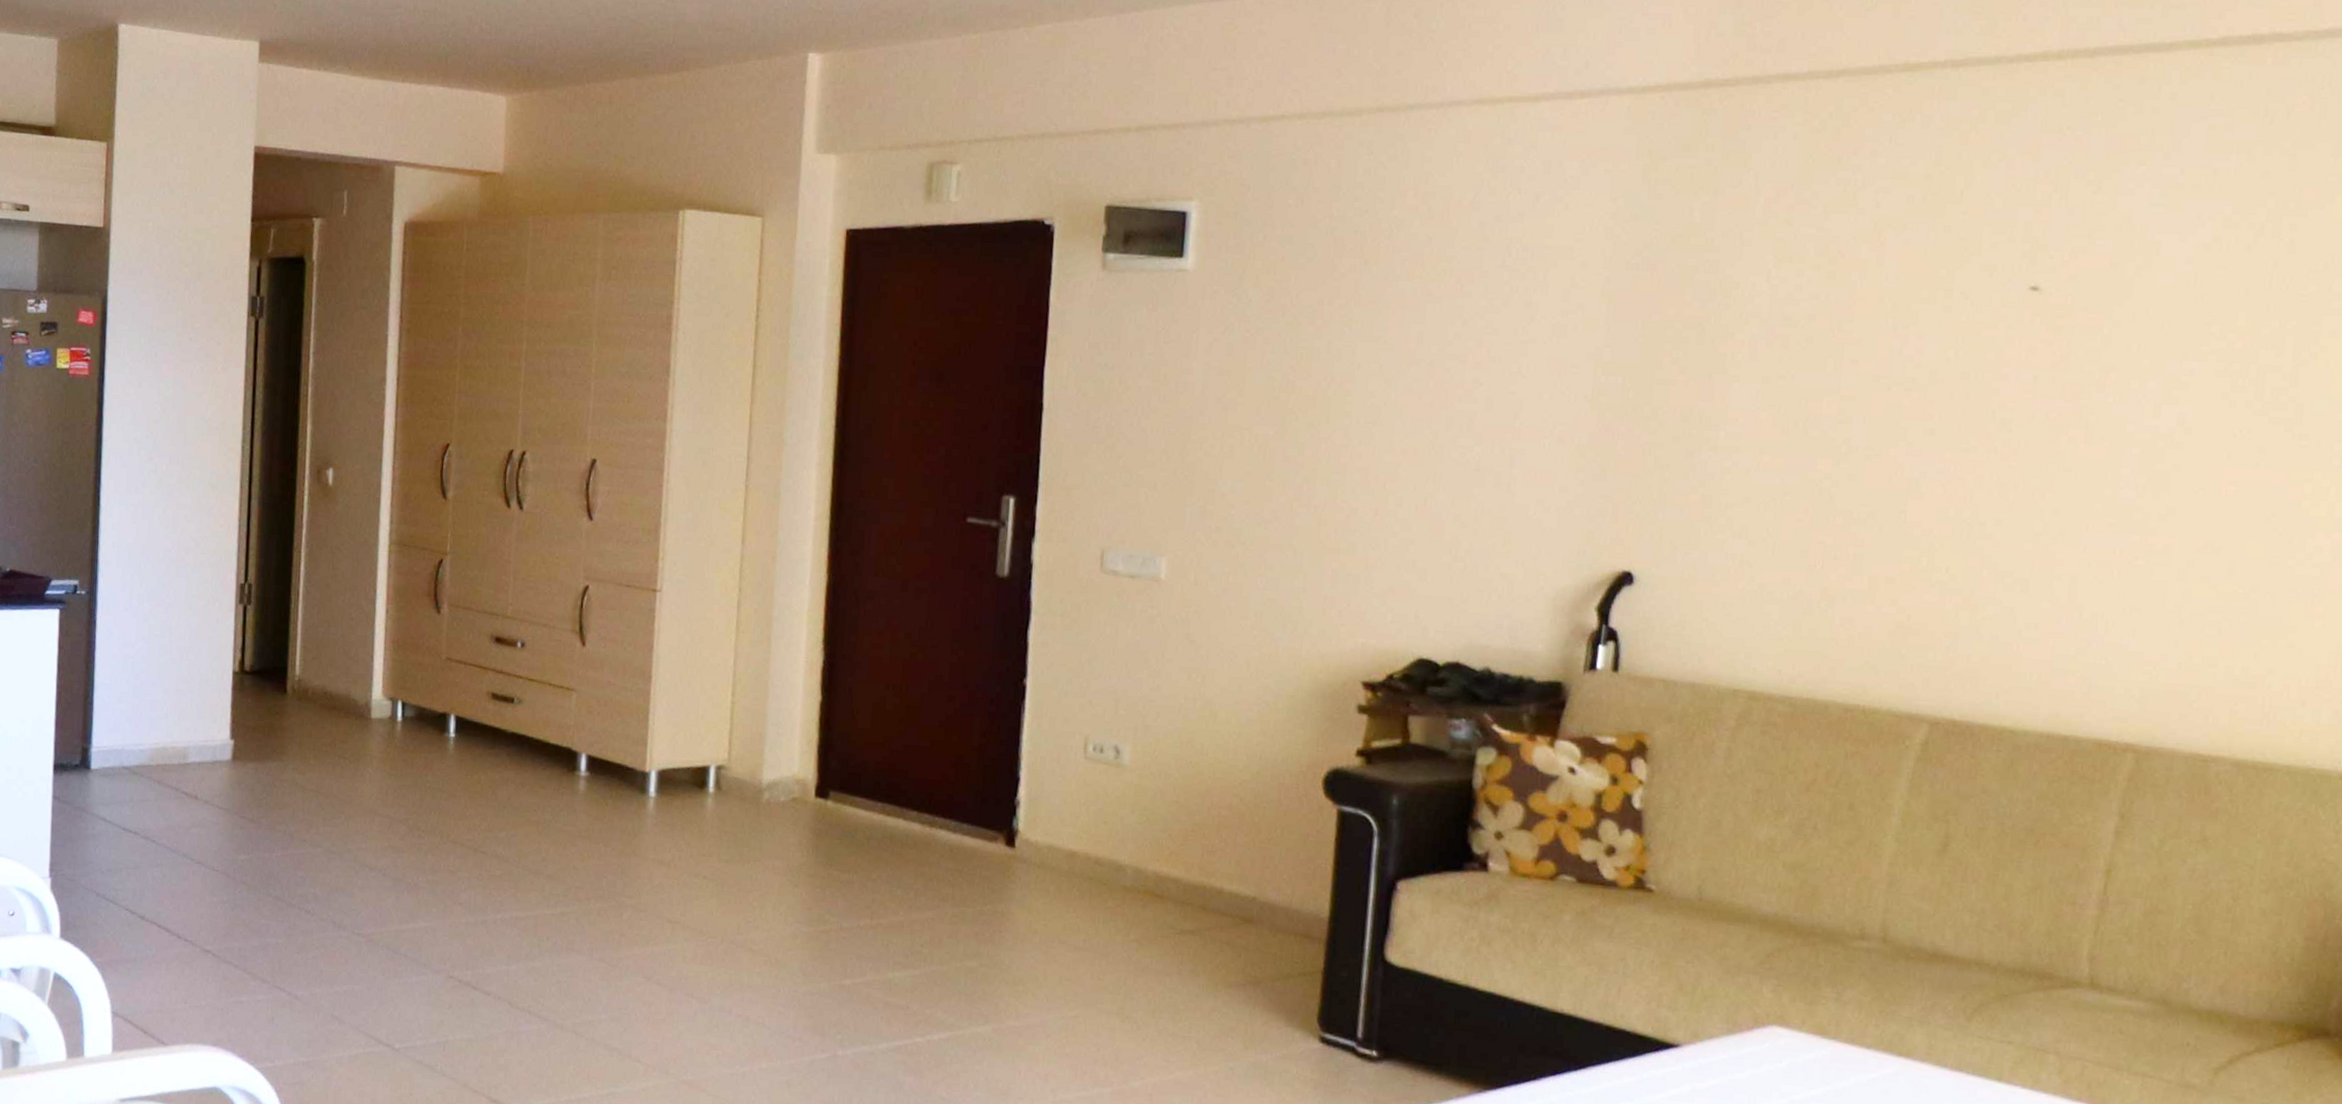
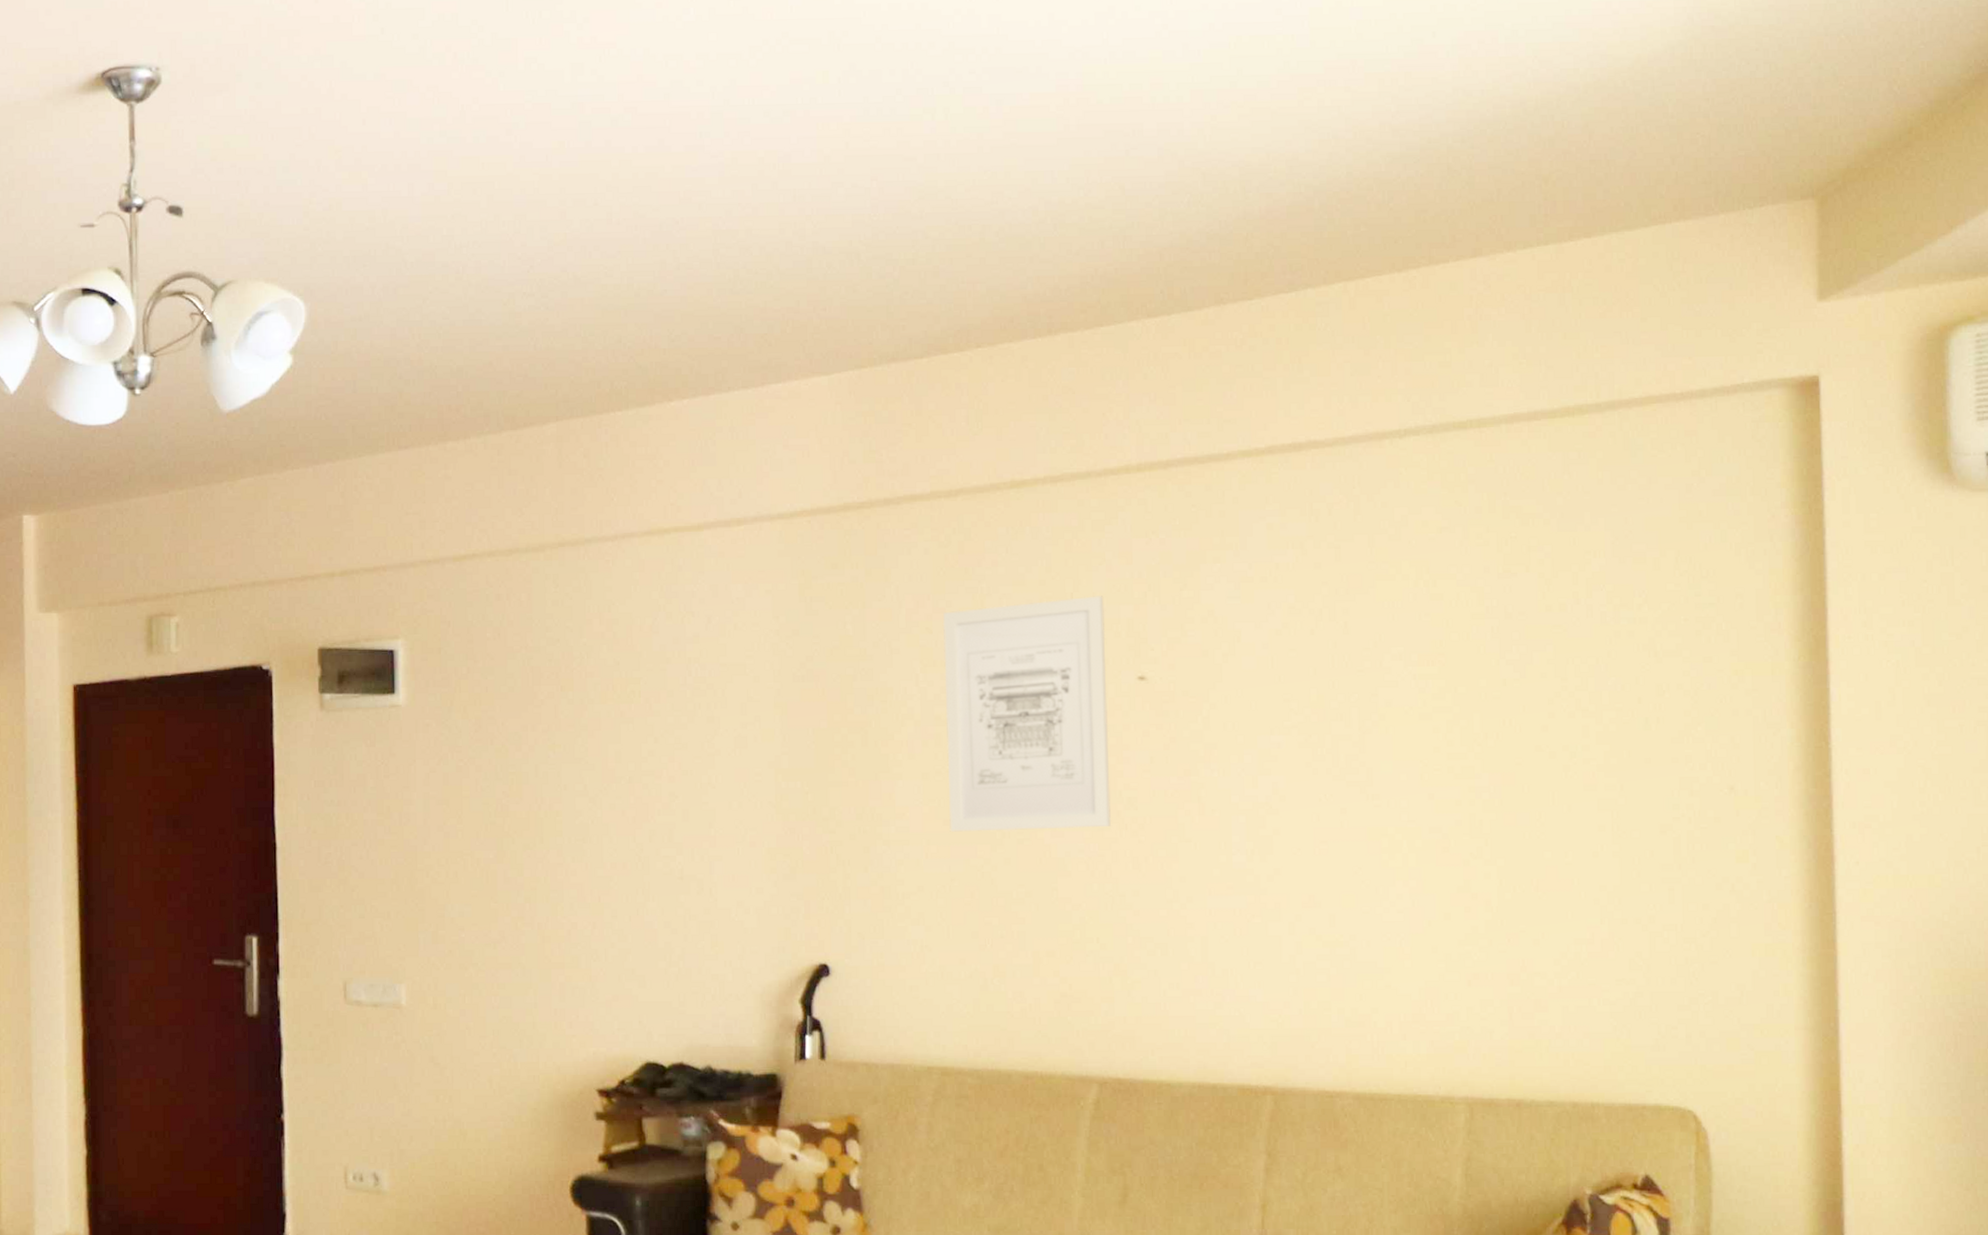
wall art: none [1788,195,2000,448] -> present [942,596,1112,832]

